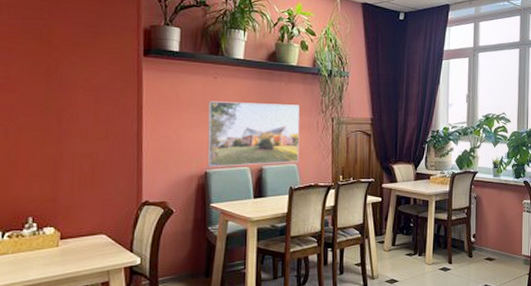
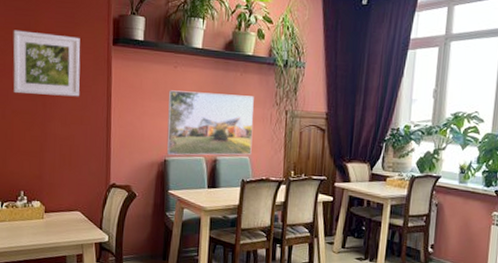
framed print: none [19,40,105,111] -> present [13,30,81,97]

